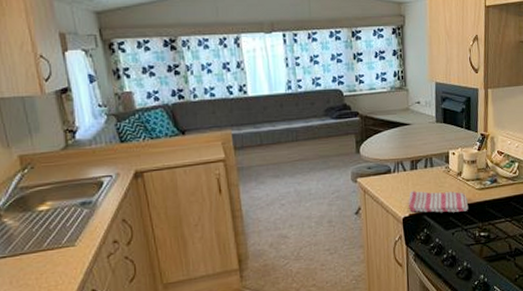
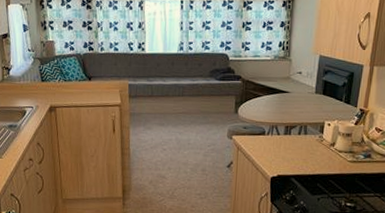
dish towel: present [408,190,469,213] -> none [277,153,338,180]

